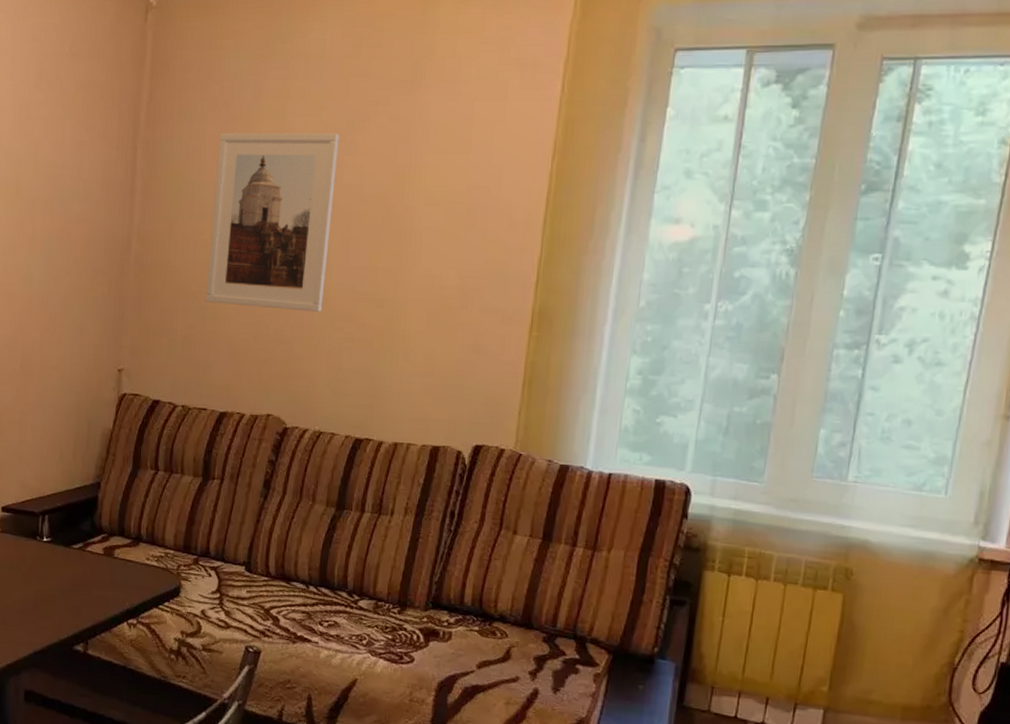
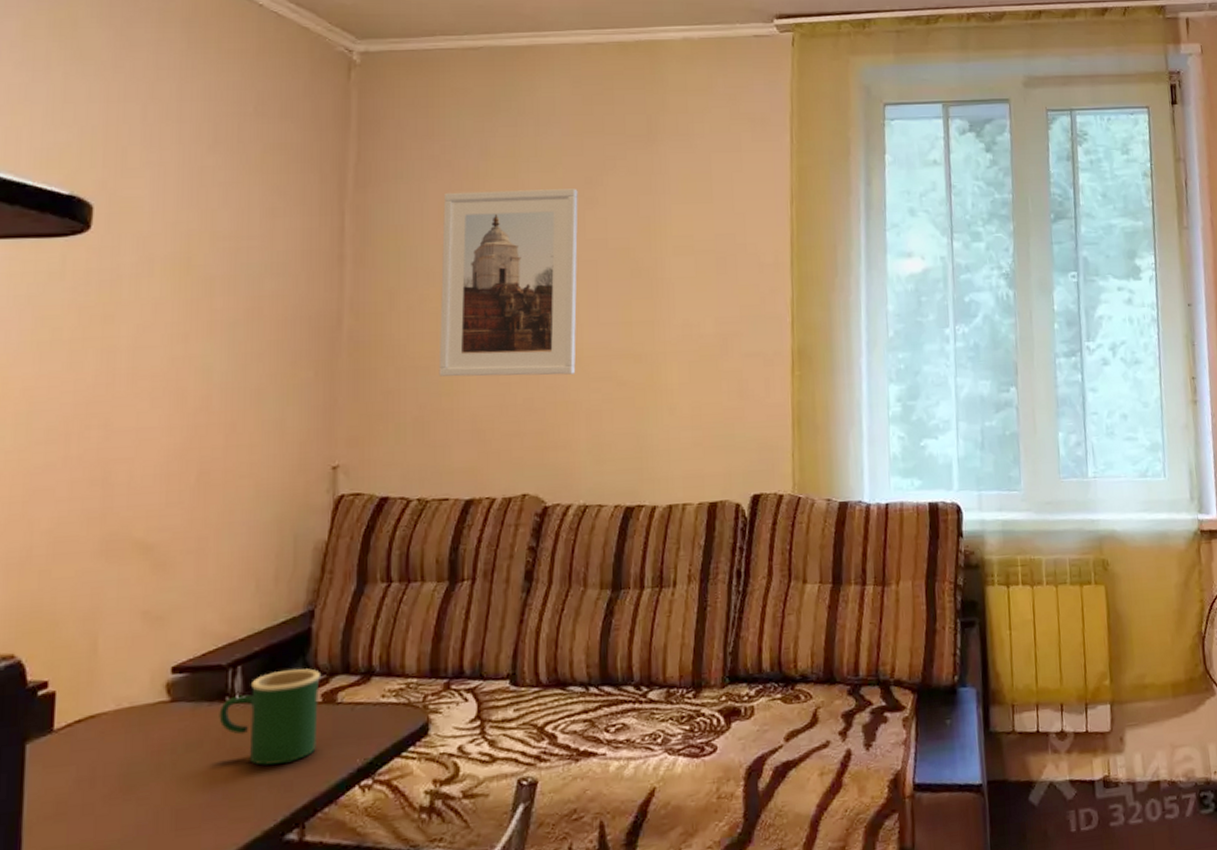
mug: none [32,524,103,594] -> present [219,668,320,765]

